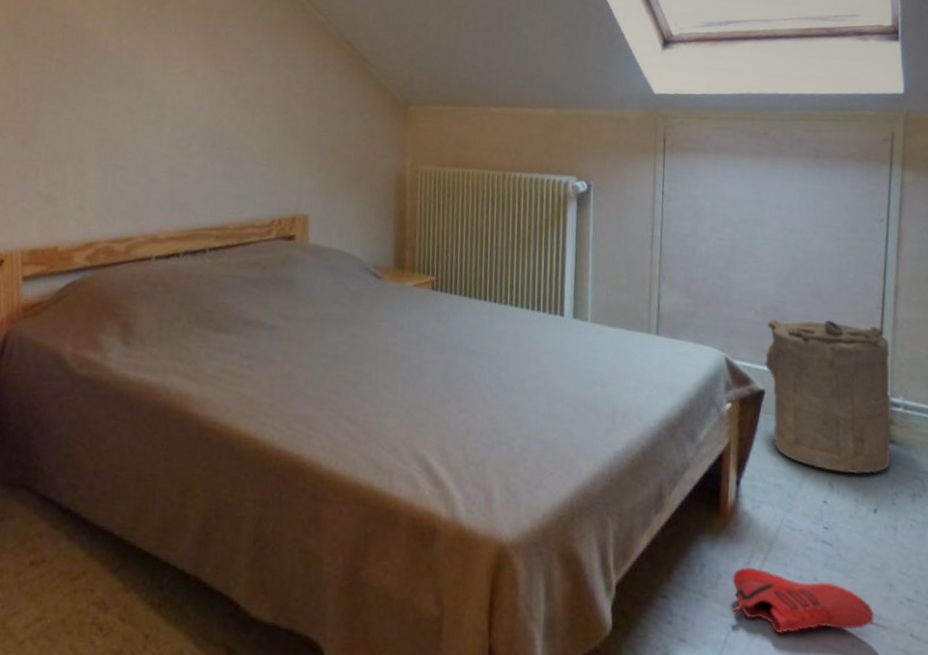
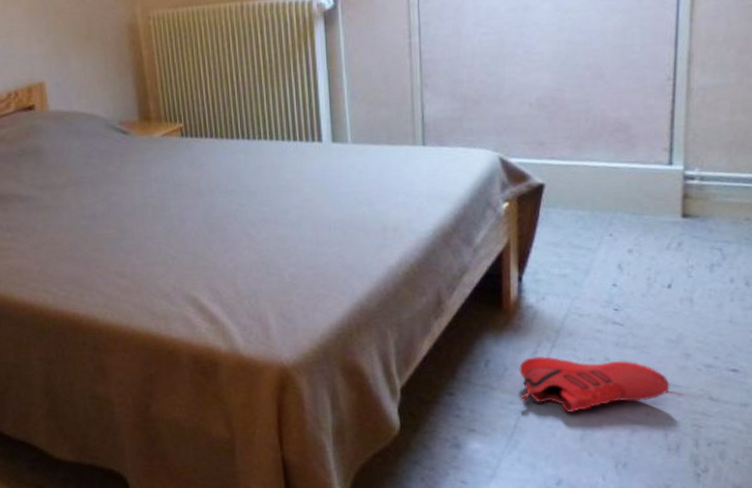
laundry hamper: present [764,320,892,474] -> none [542,99,686,255]

